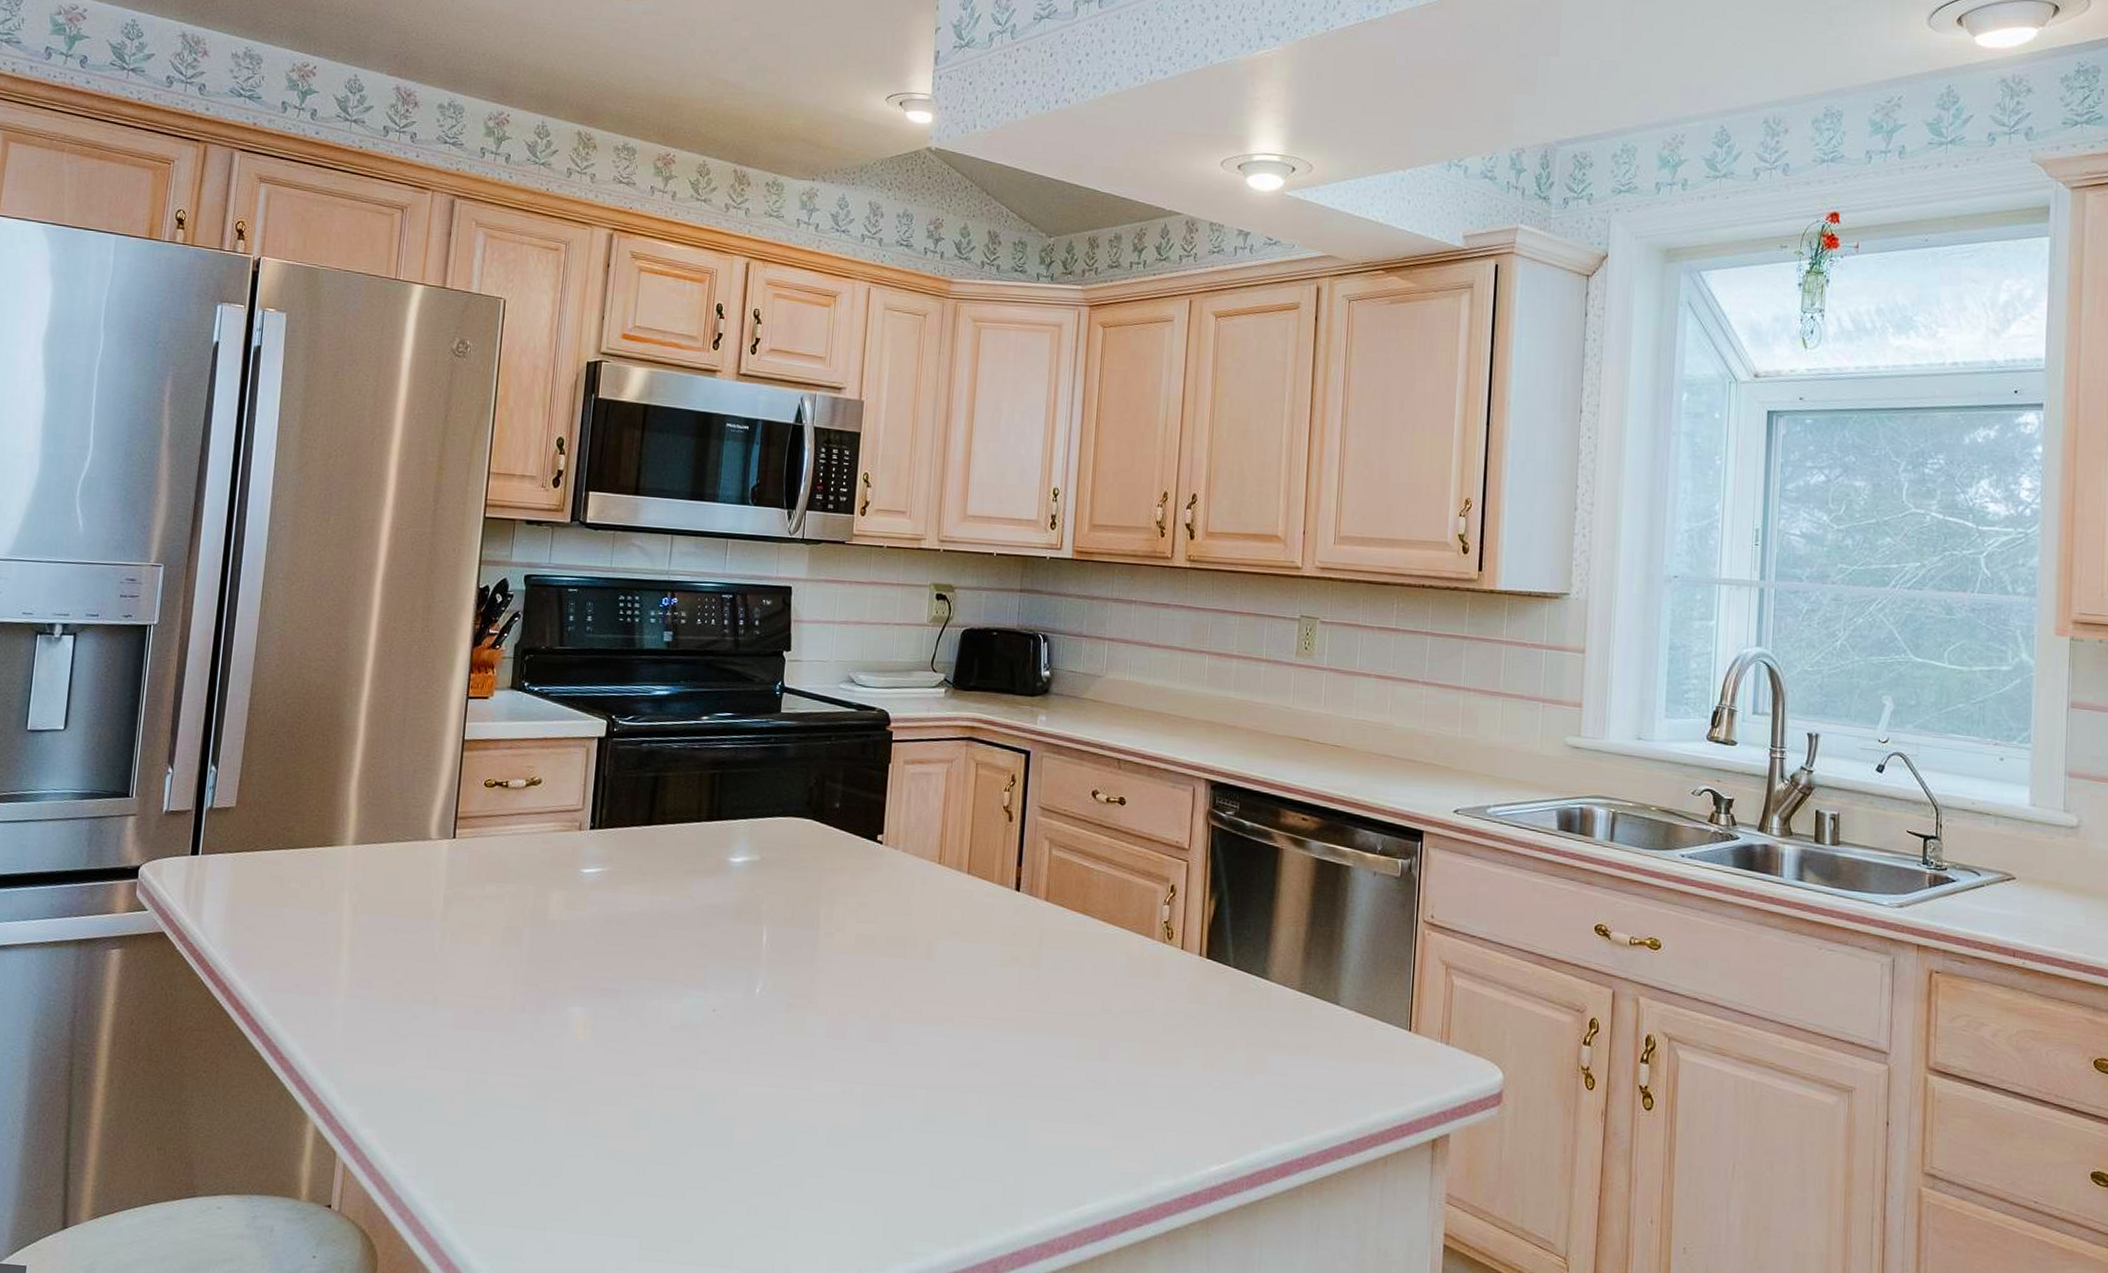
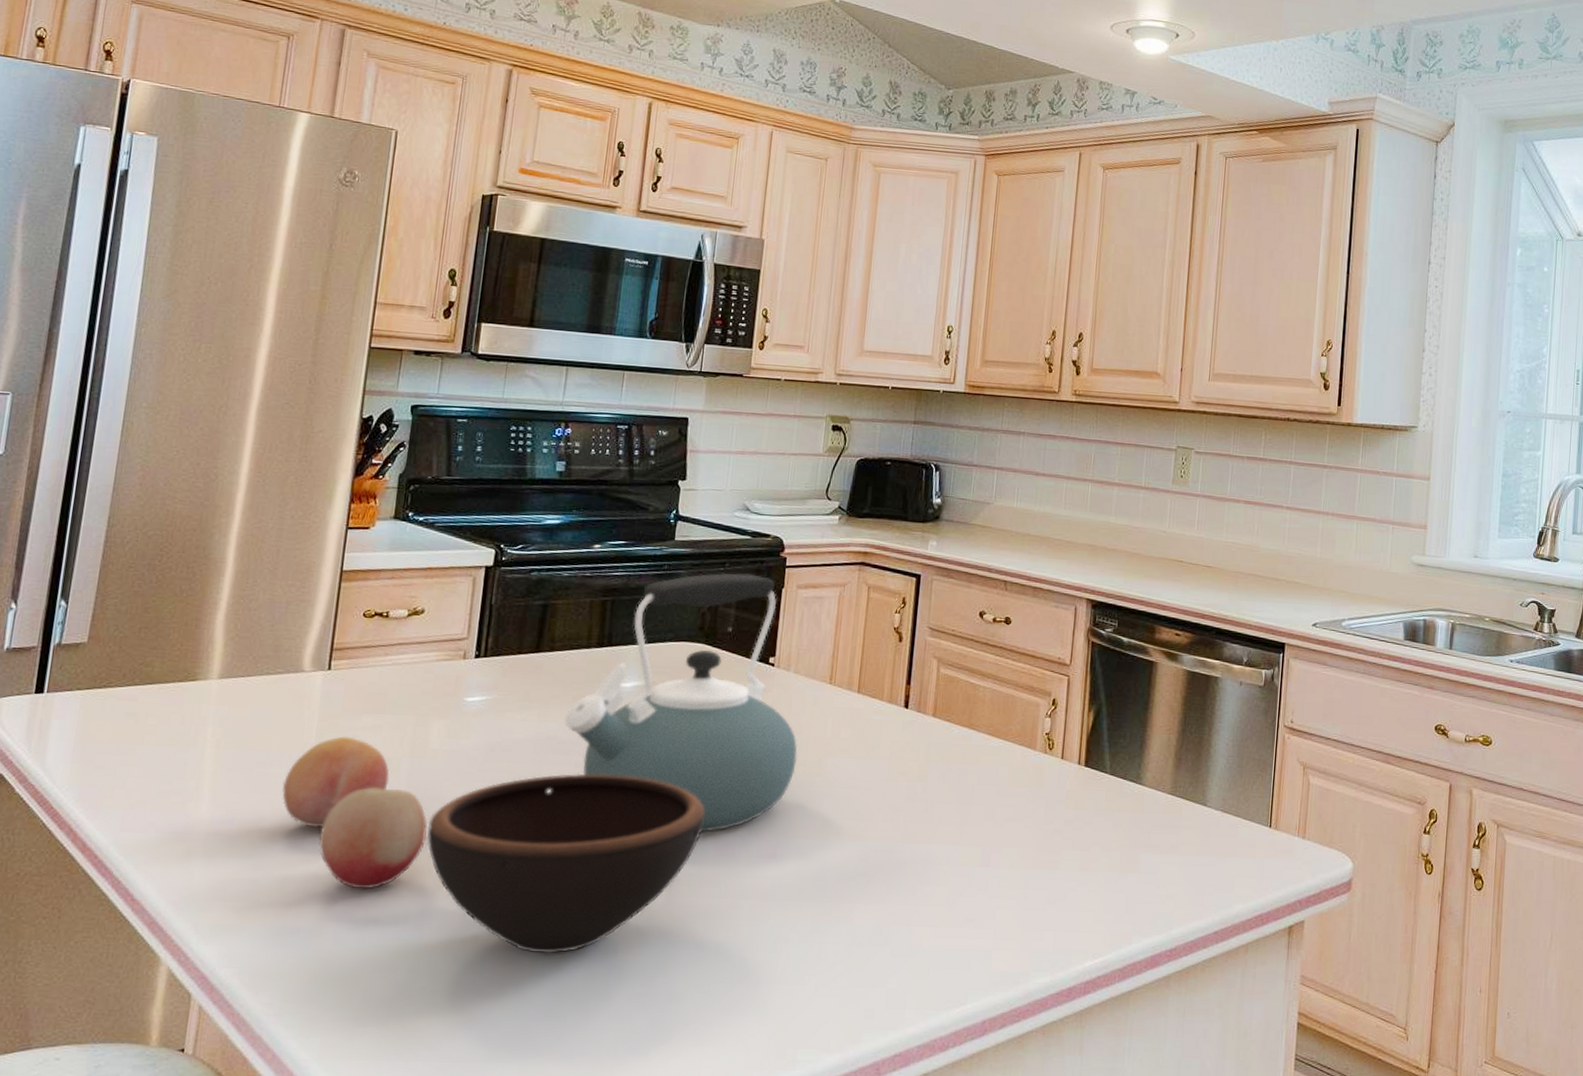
fruit: none [413,904,512,995] -> present [282,736,390,828]
fruit: none [448,956,549,1057] -> present [318,787,427,890]
bowl: none [548,948,817,1130] -> present [426,773,705,954]
kettle: none [677,746,908,1013] -> present [565,572,797,832]

